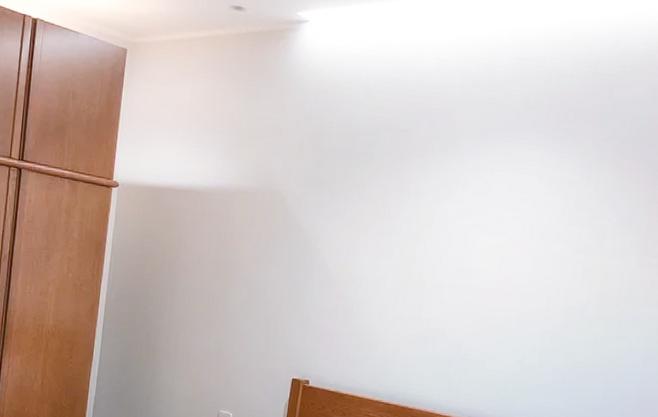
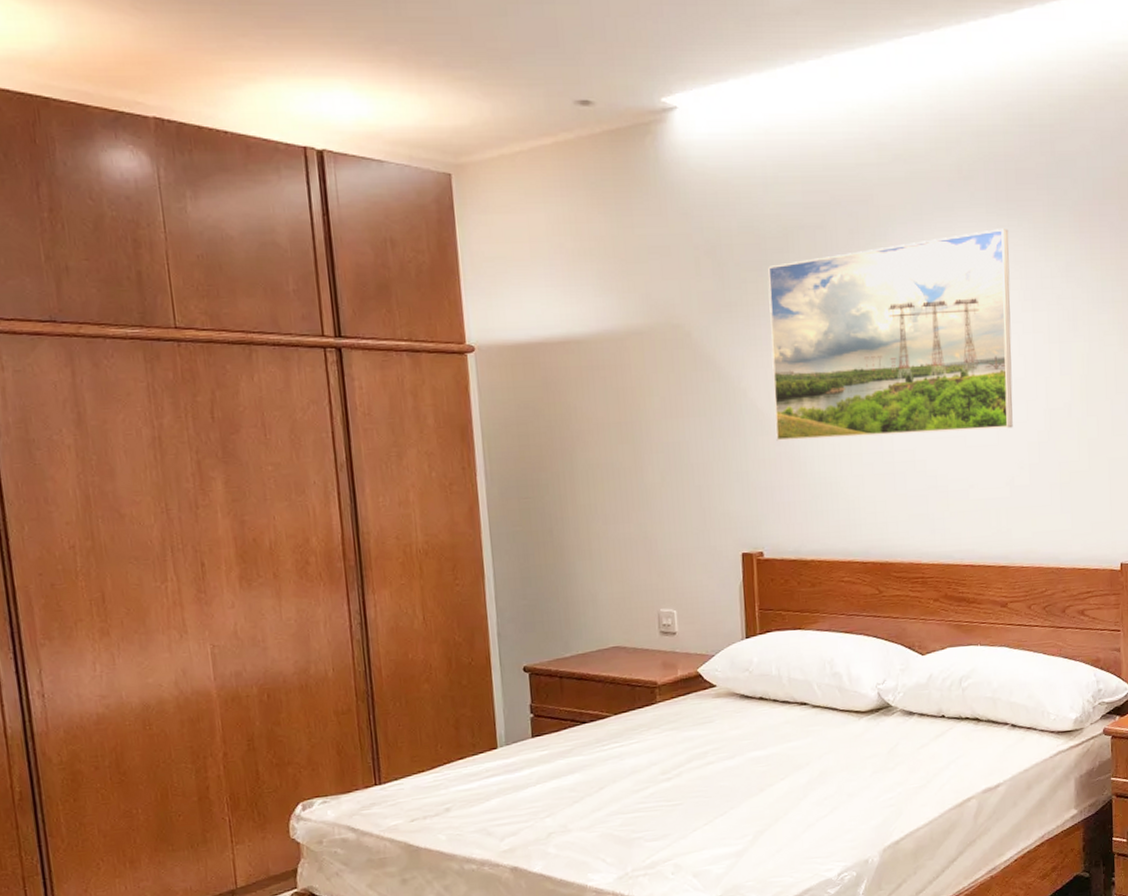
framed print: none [337,153,560,318] -> present [768,229,1013,441]

